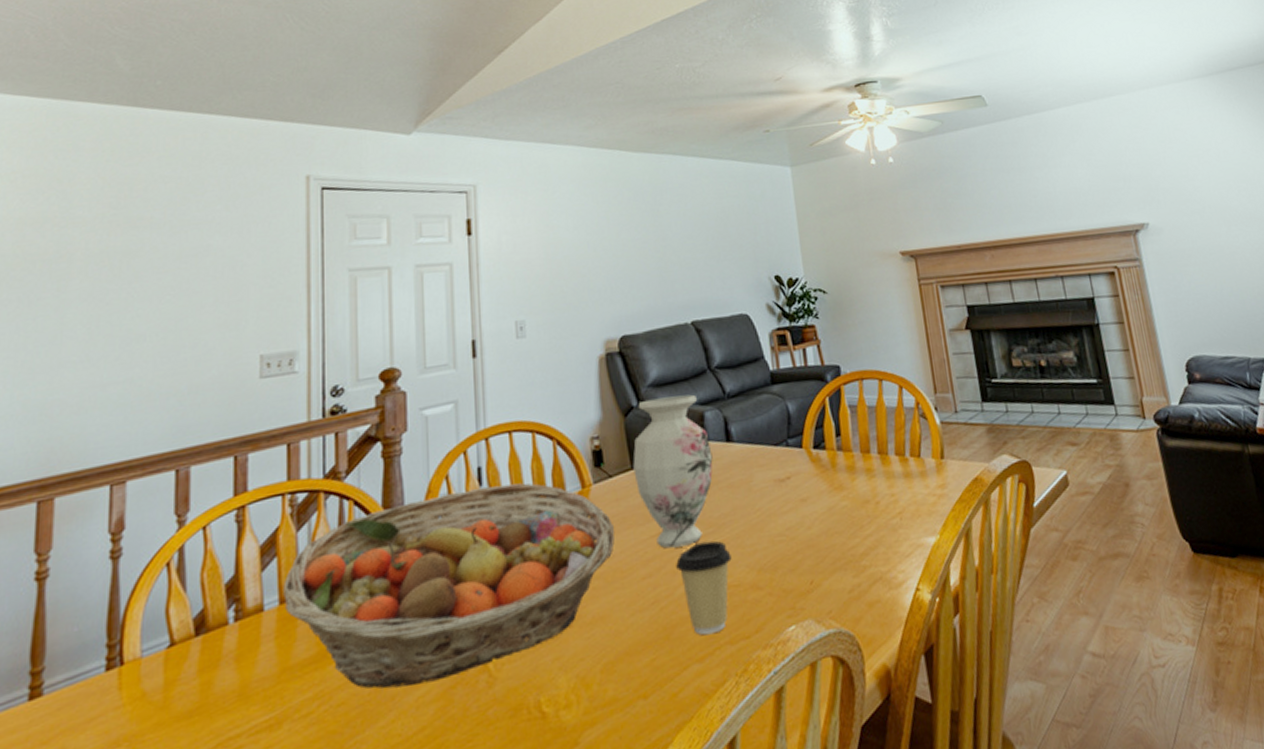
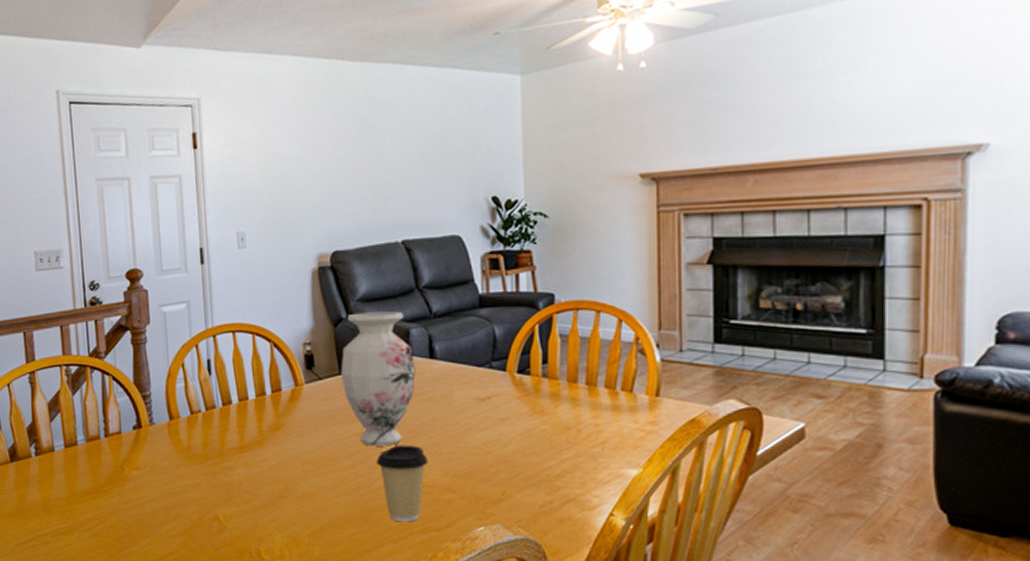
fruit basket: present [283,483,615,689] -> none [66,376,324,521]

